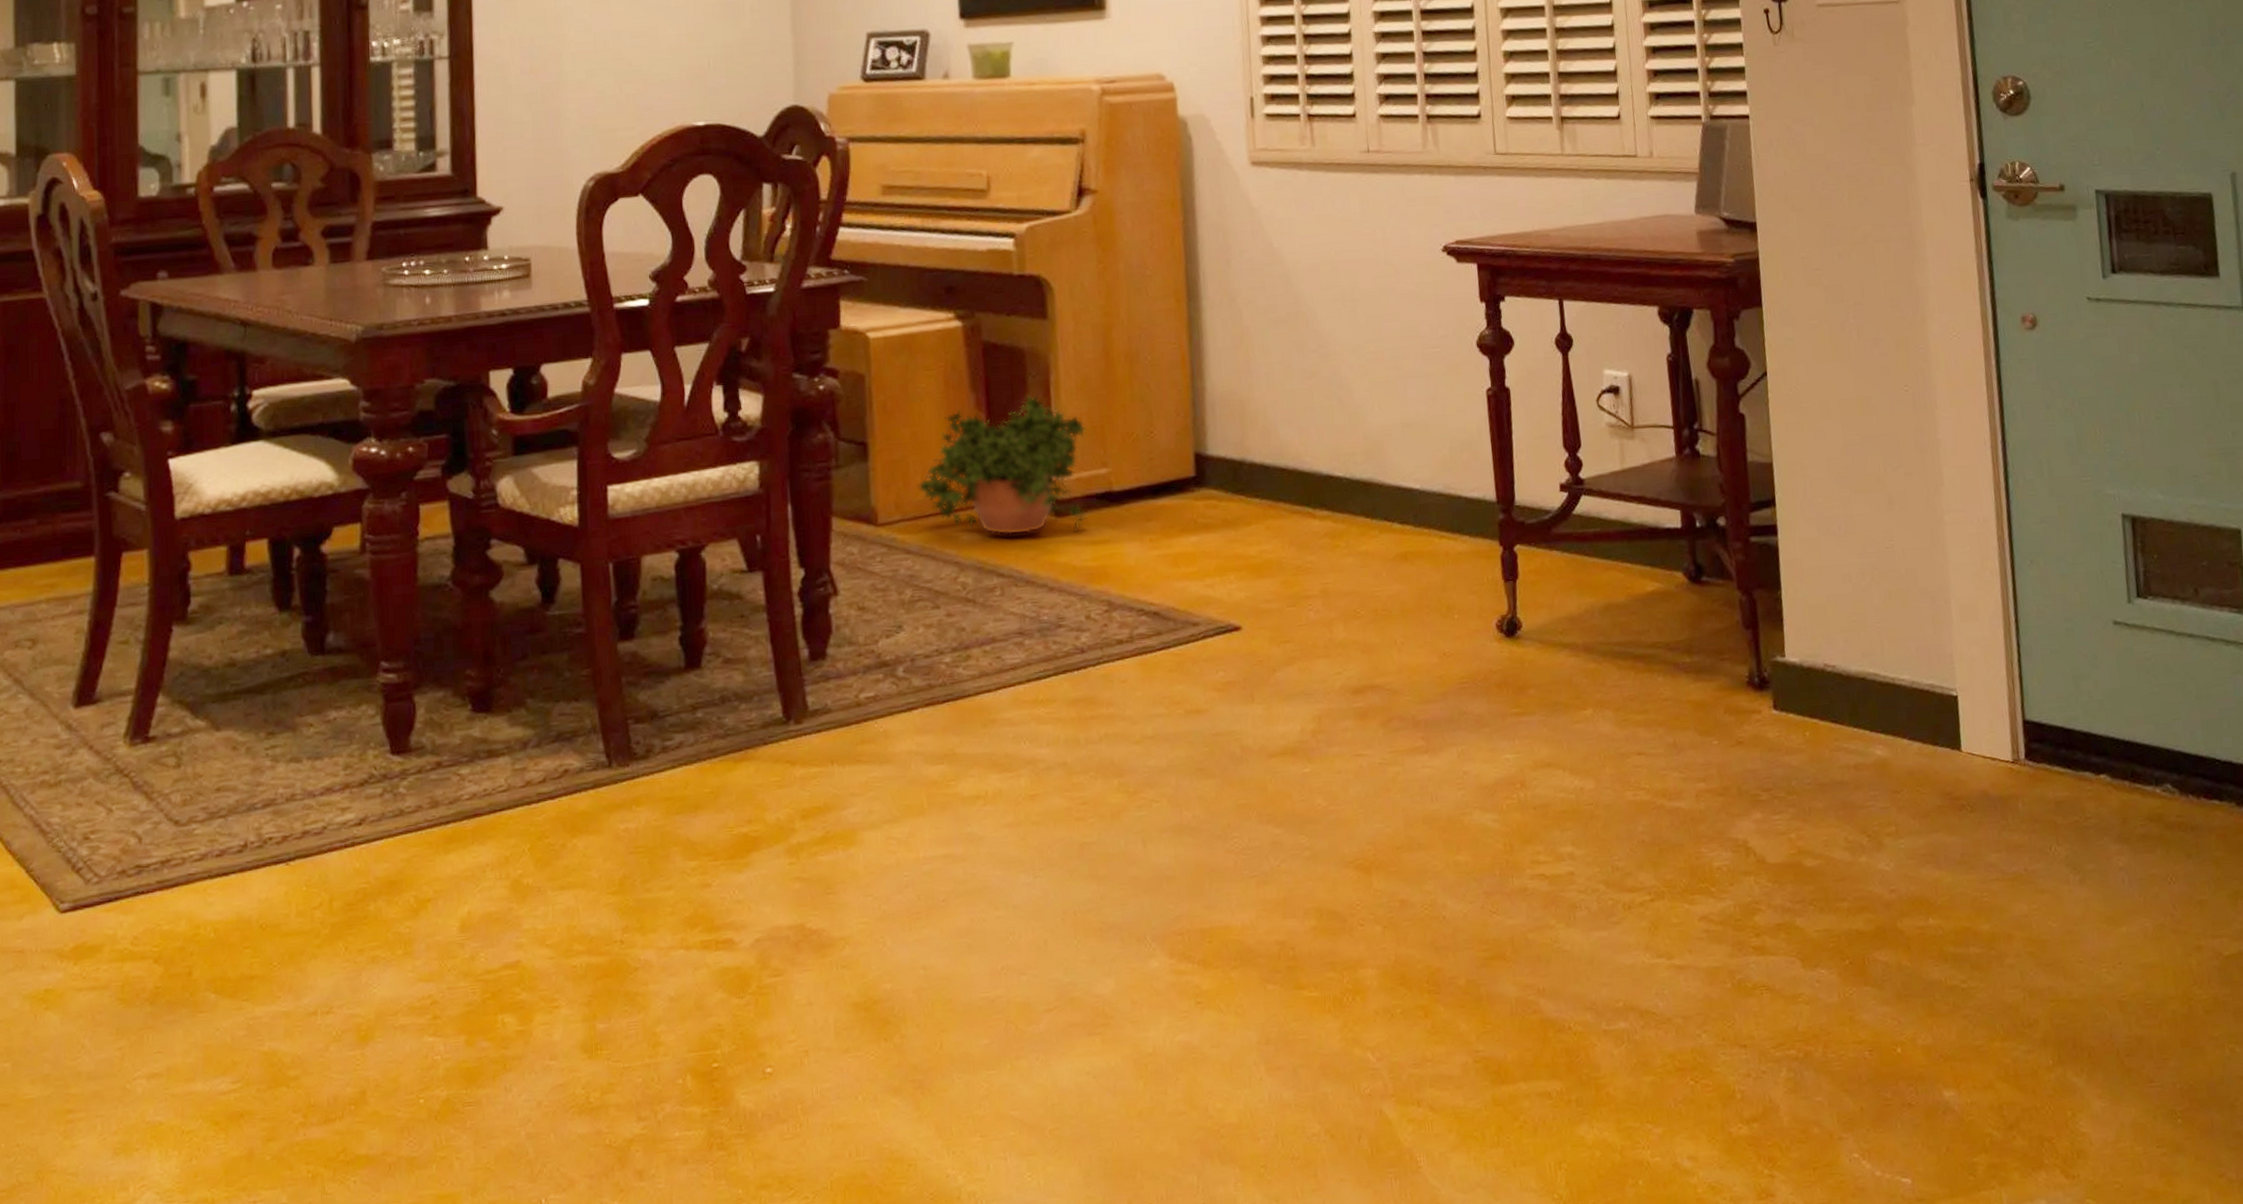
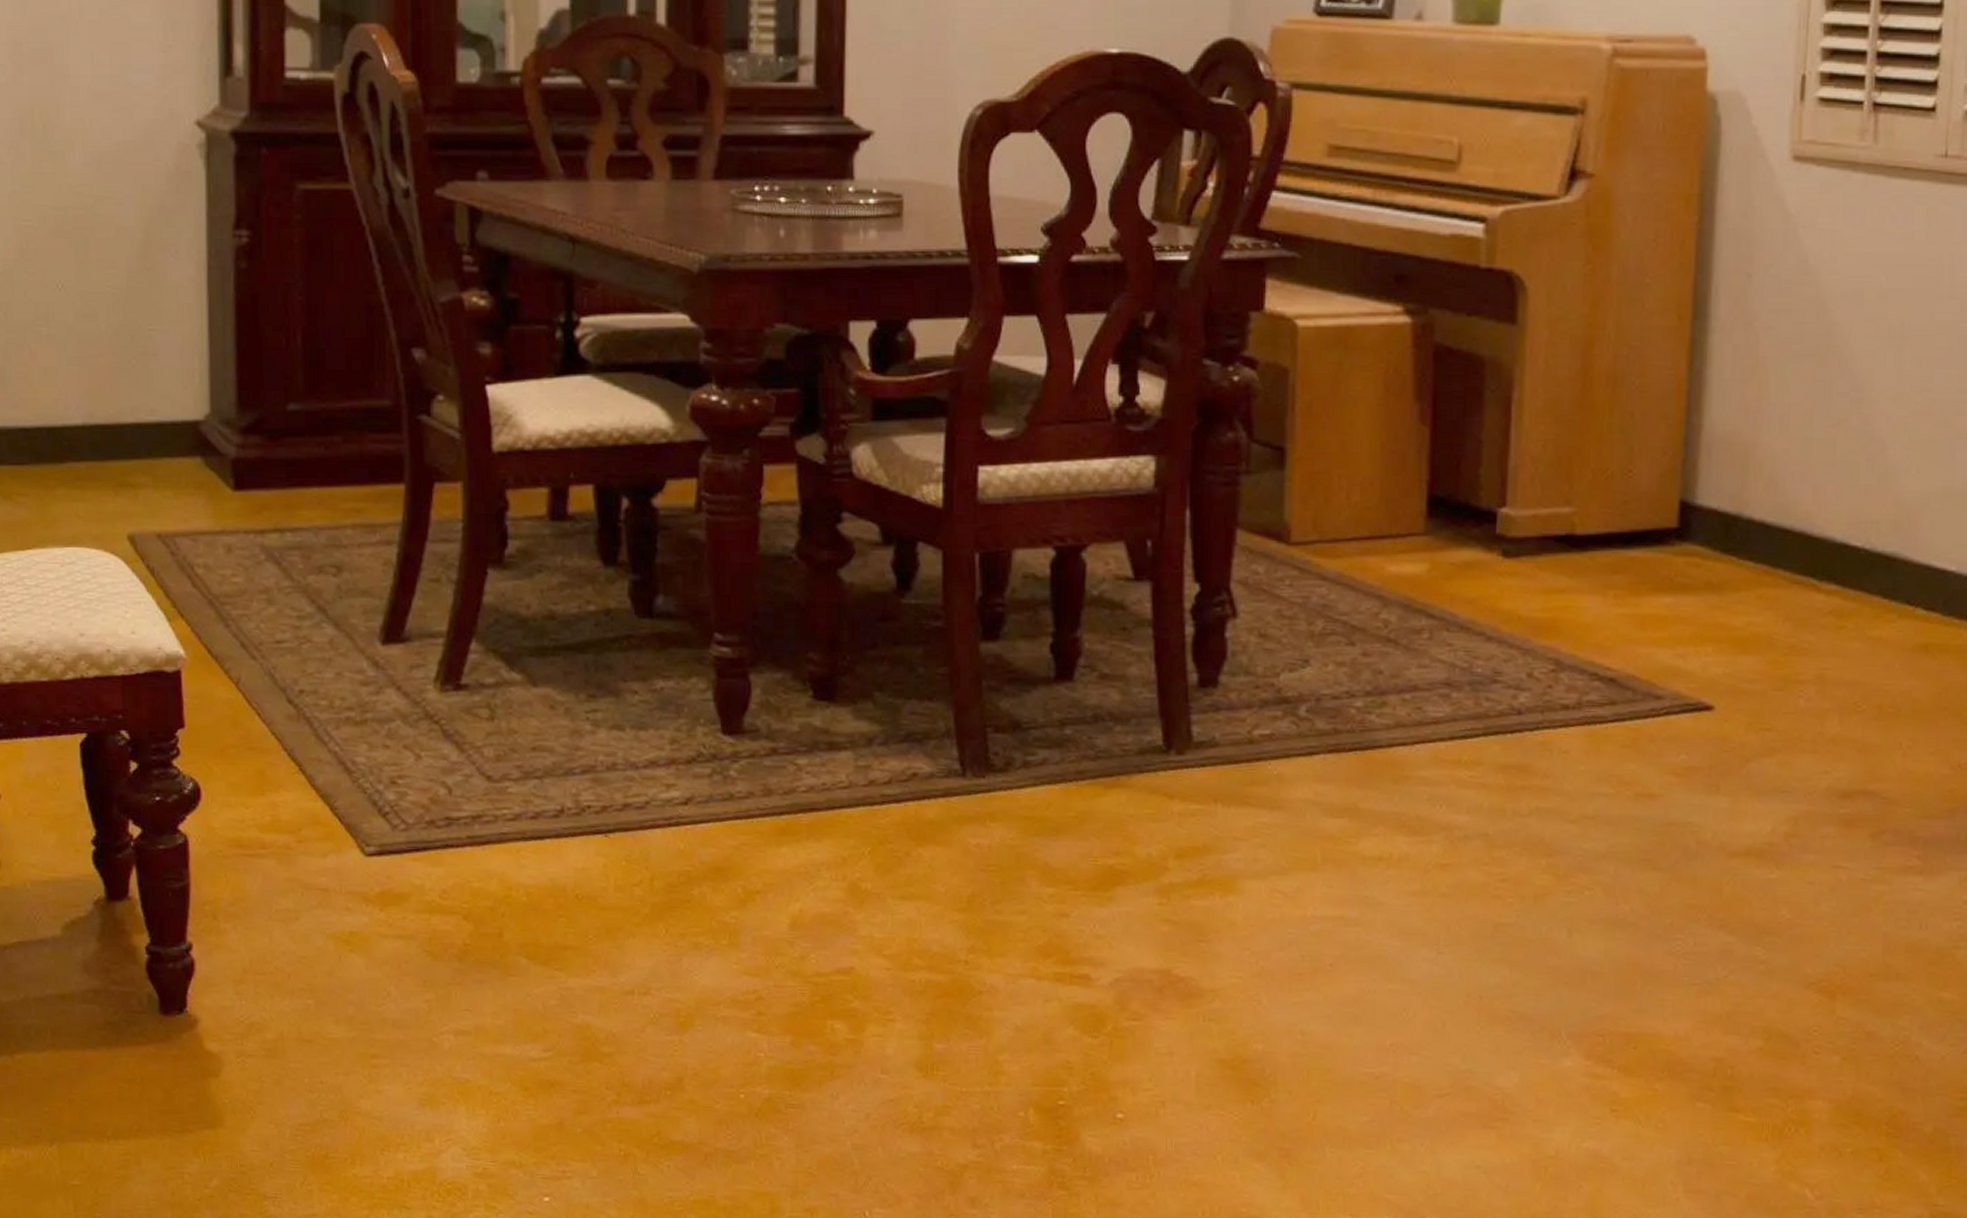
potted plant: present [917,394,1087,535] -> none [1340,411,1551,576]

